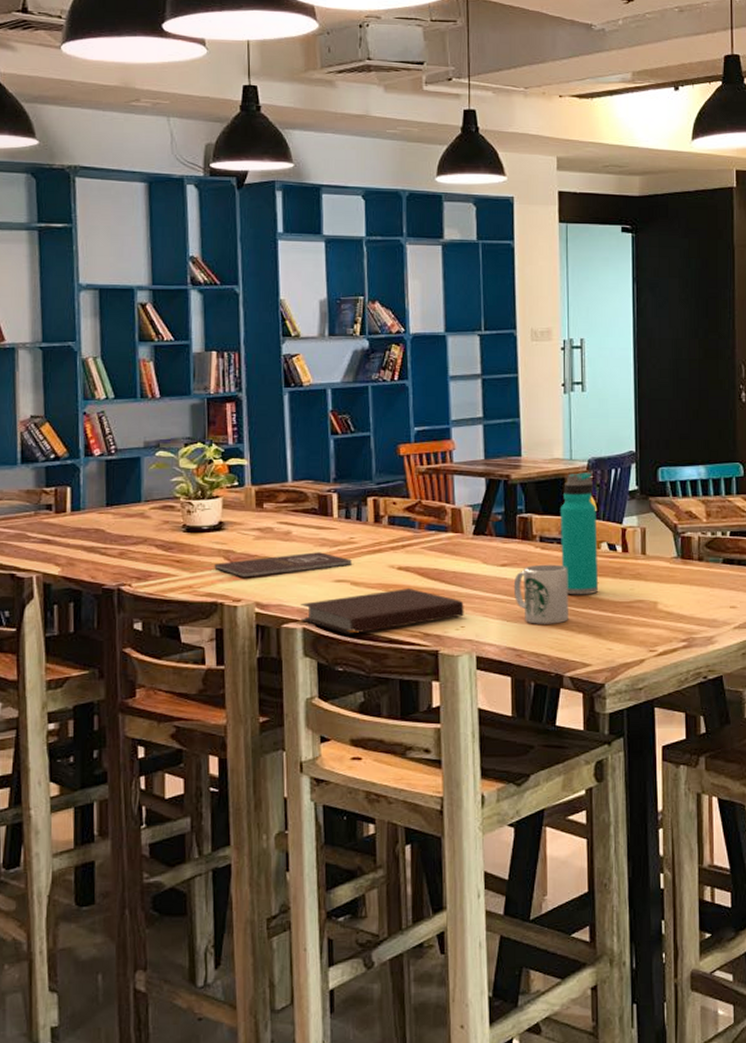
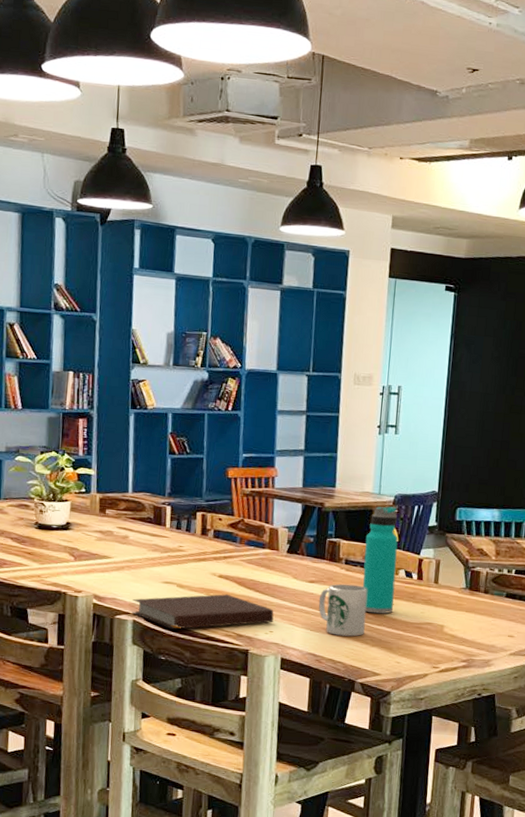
book: present [214,552,352,578] -> none [60,555,179,573]

